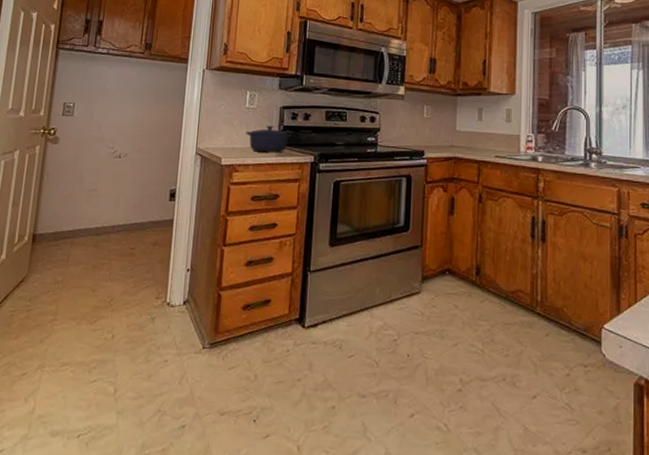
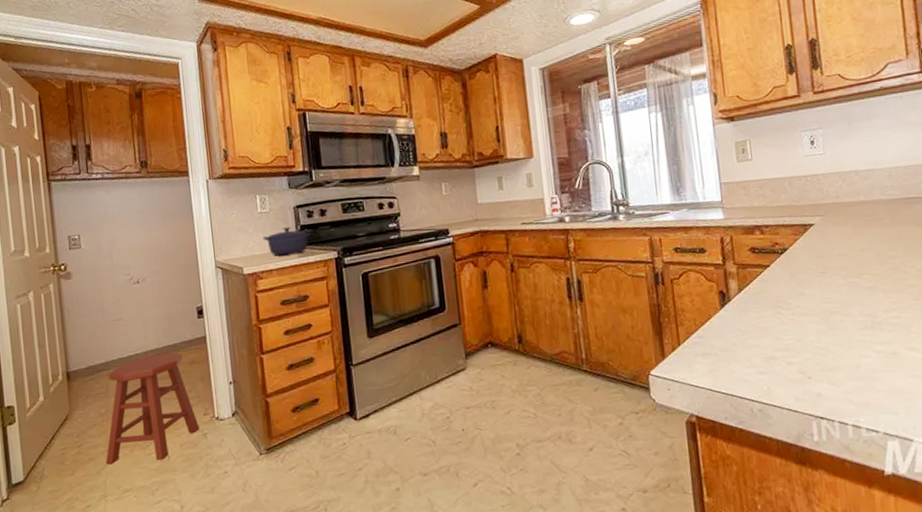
stool: none [50,230,150,338] -> present [105,352,200,465]

